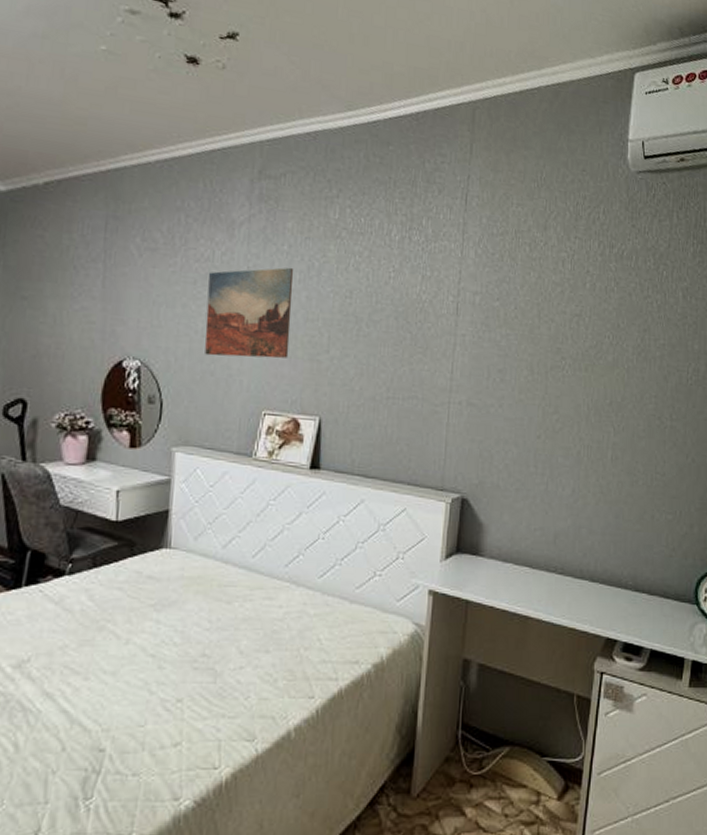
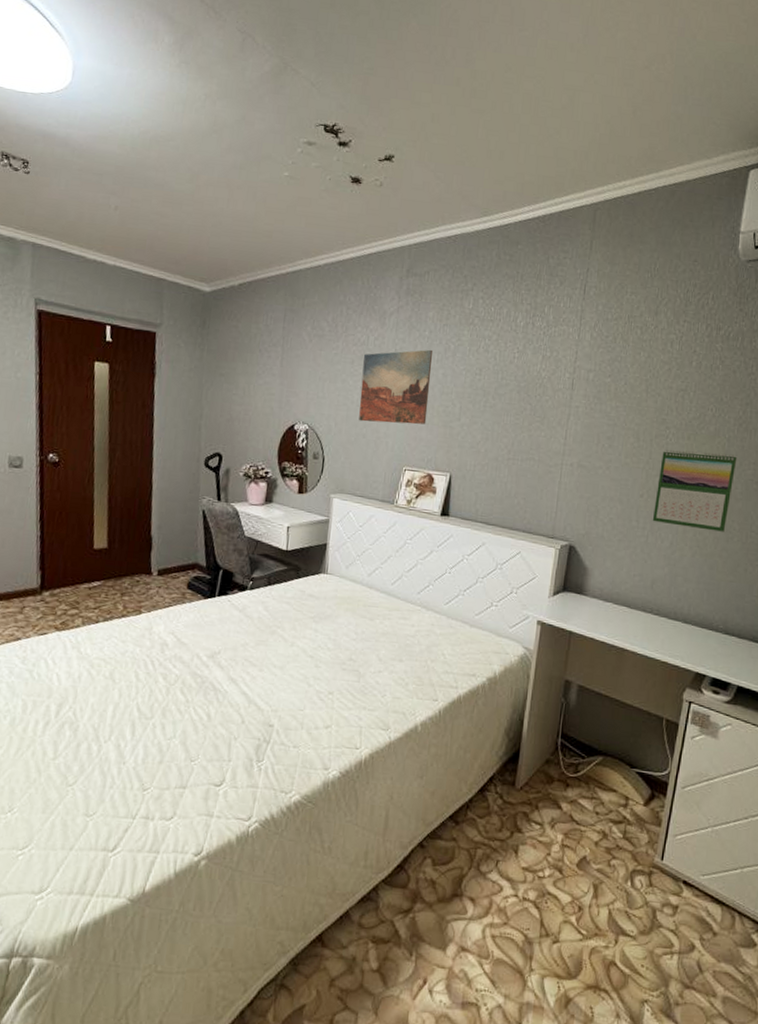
calendar: none [551,383,638,475] -> present [652,449,738,532]

